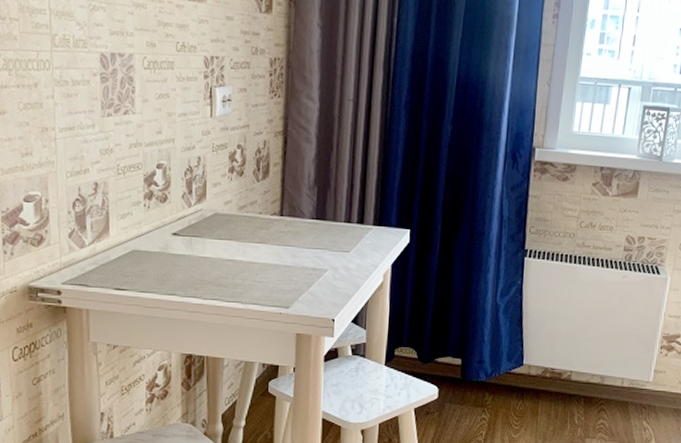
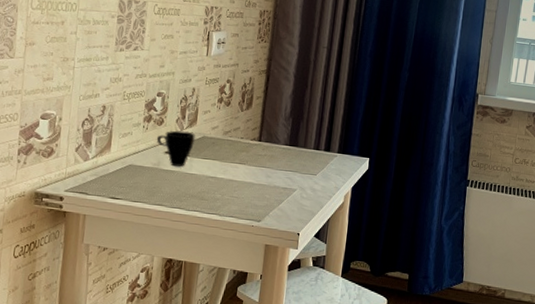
cup: none [161,208,206,250] -> present [156,130,195,167]

